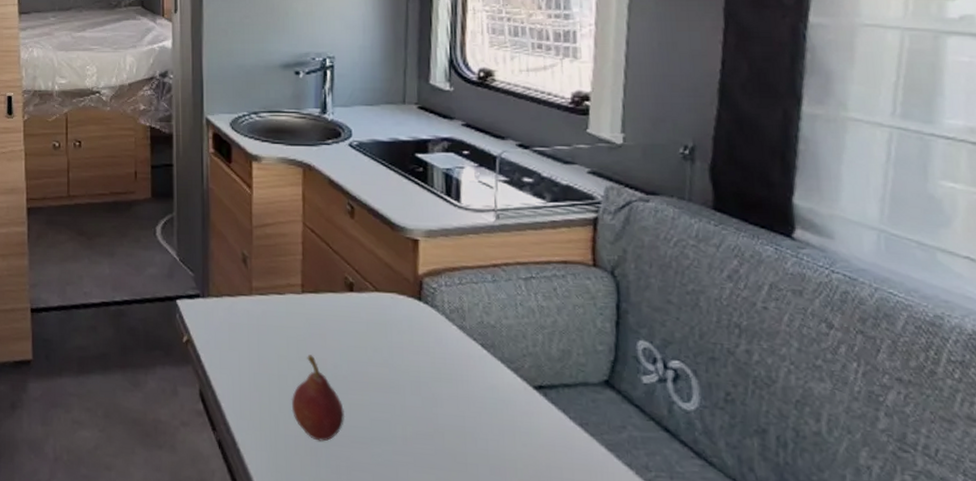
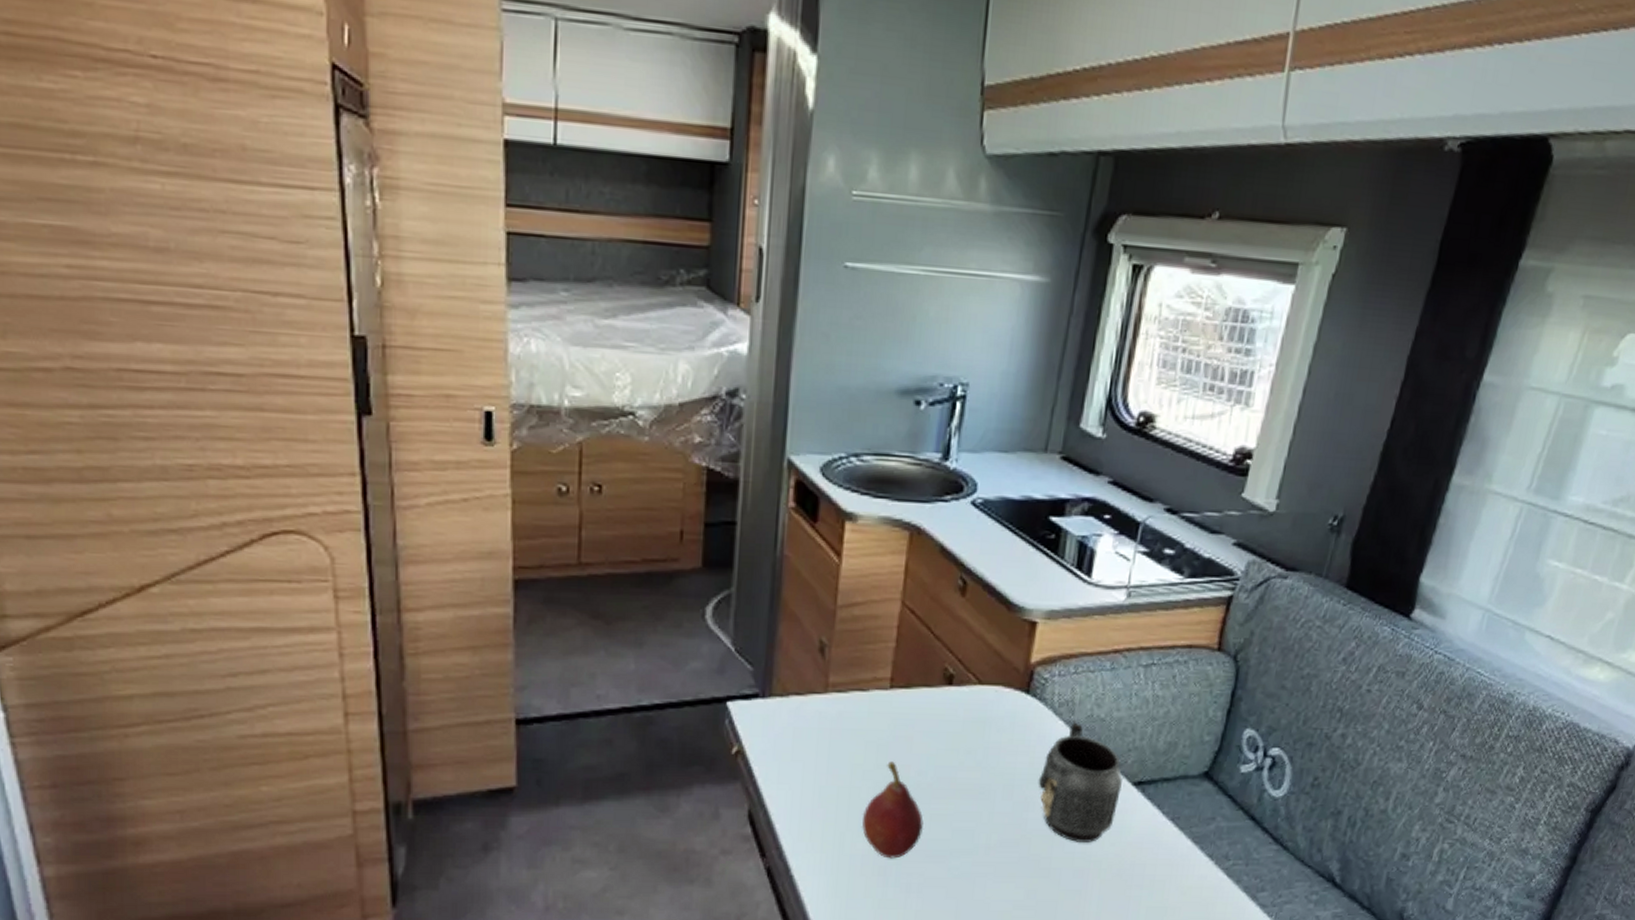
mug: none [442,325,523,441] -> present [1038,719,1123,842]

